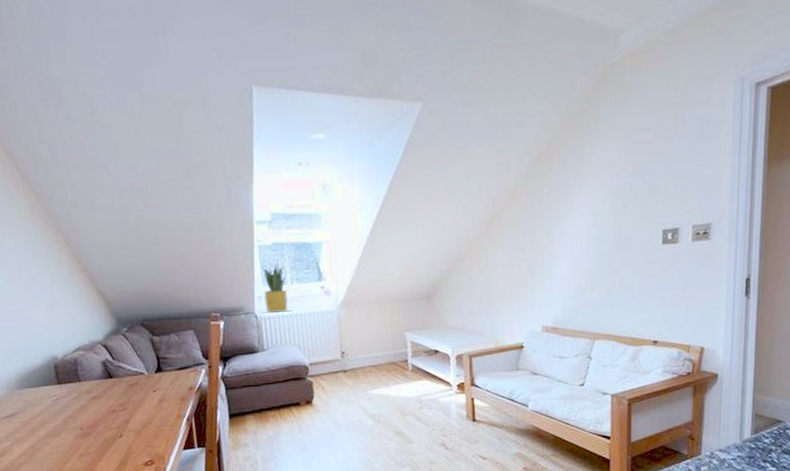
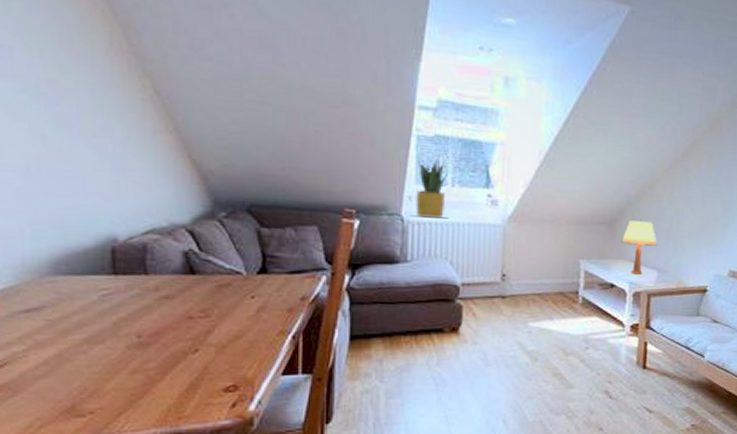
table lamp: none [440,291,472,341] -> present [621,220,657,276]

